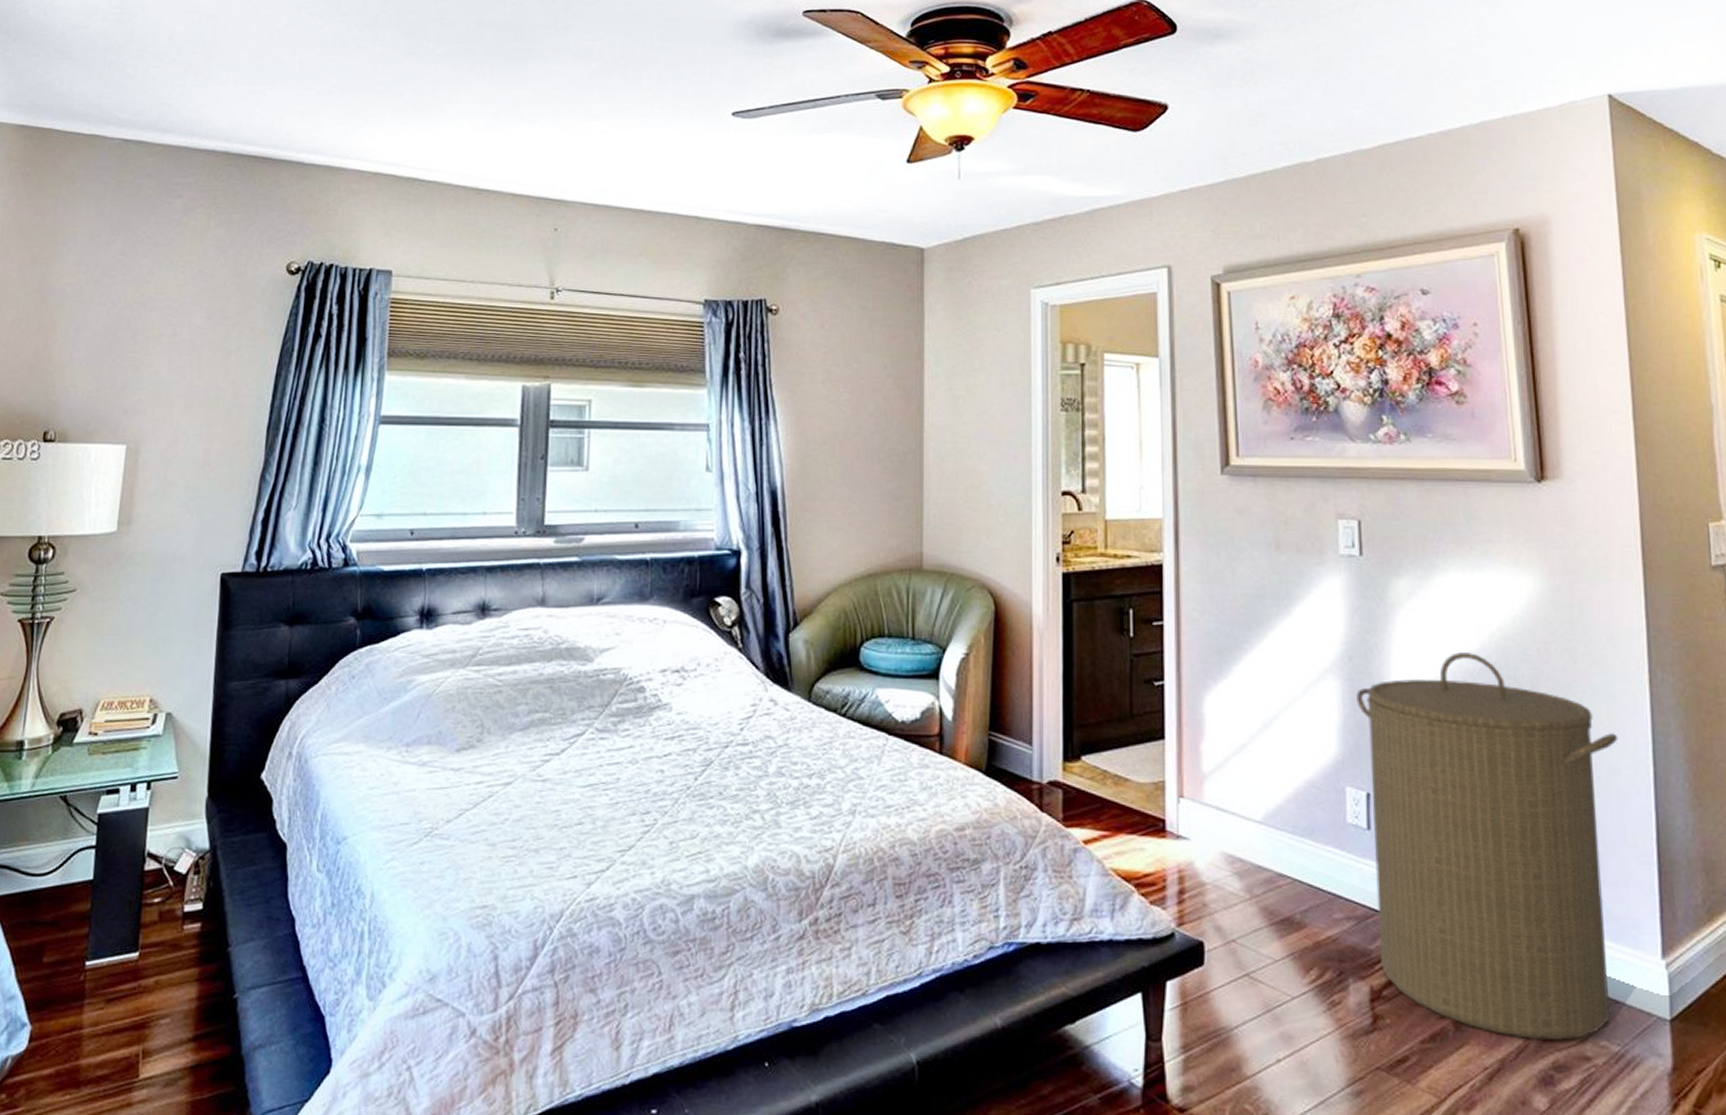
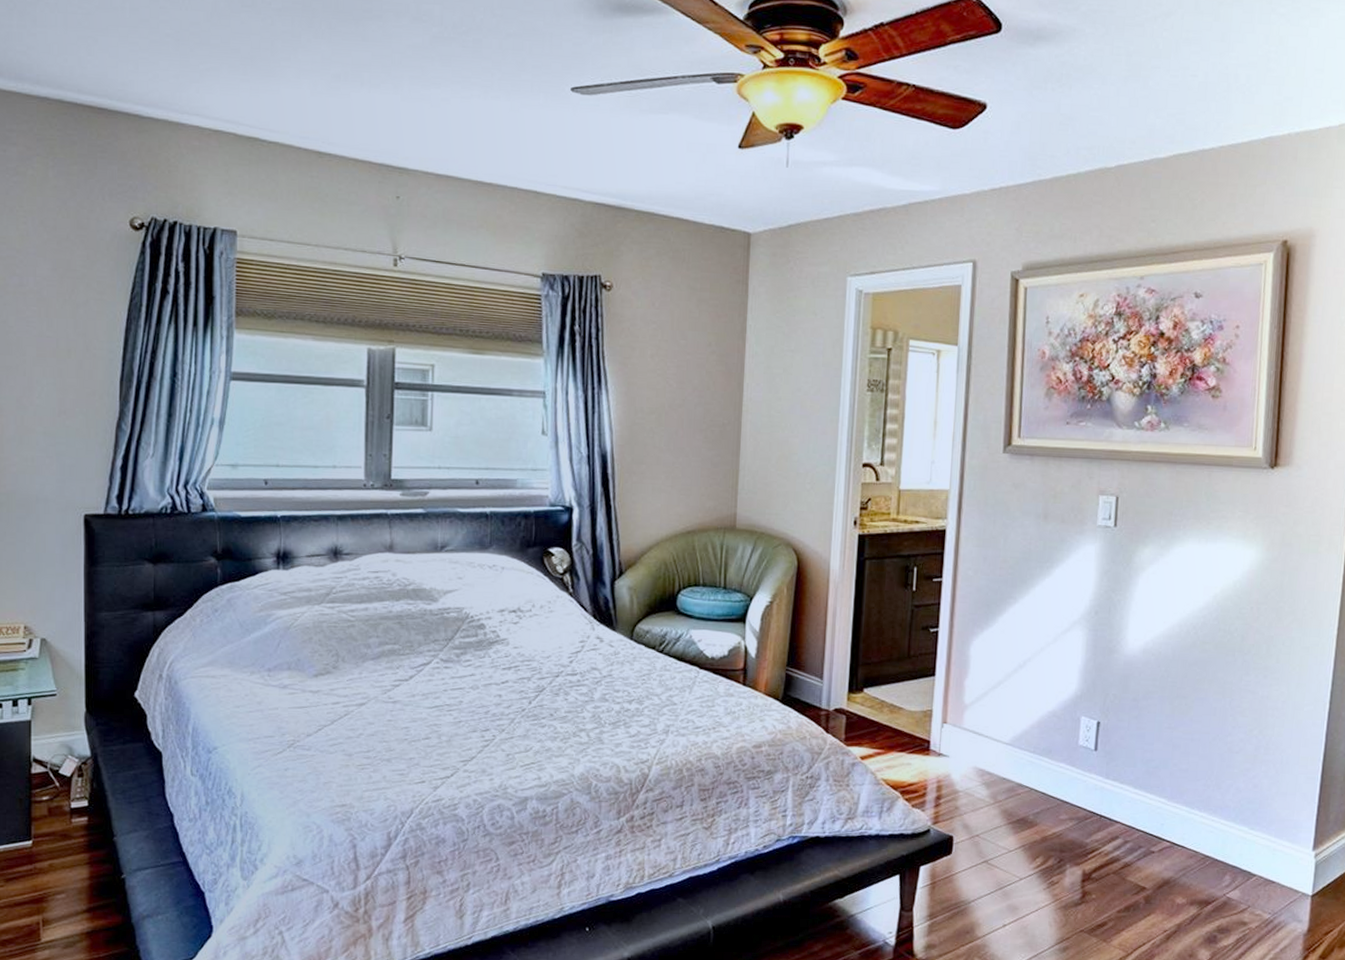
laundry hamper: present [1356,651,1619,1041] -> none [1093,609,1306,911]

